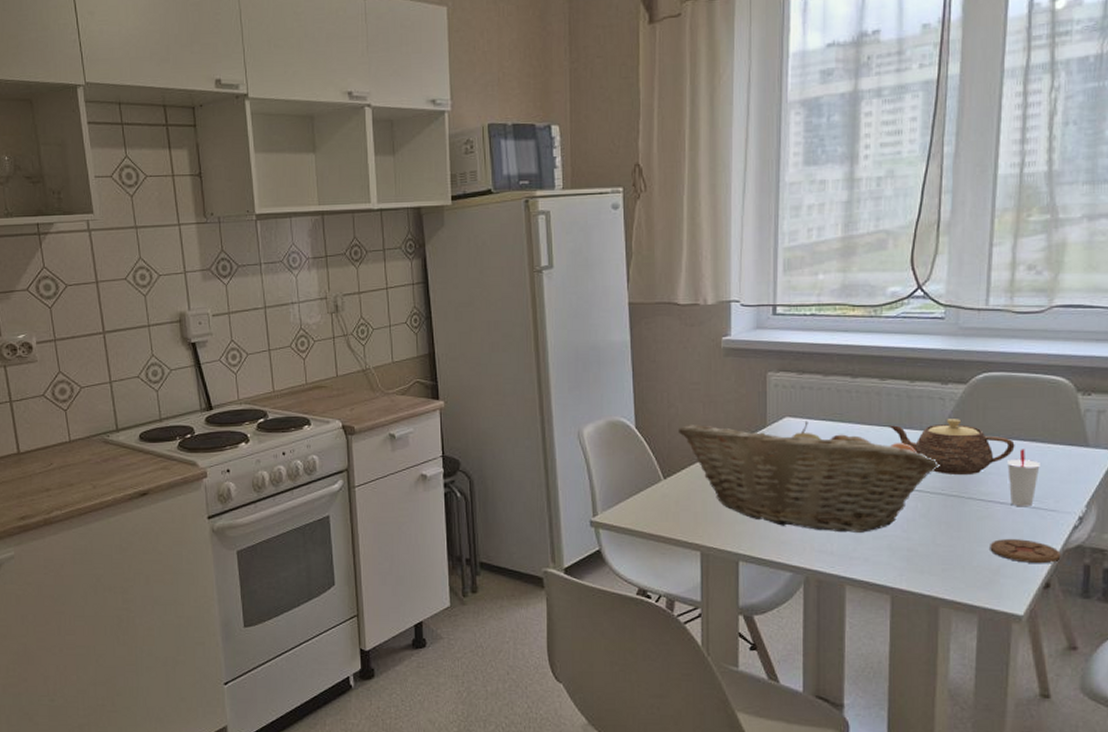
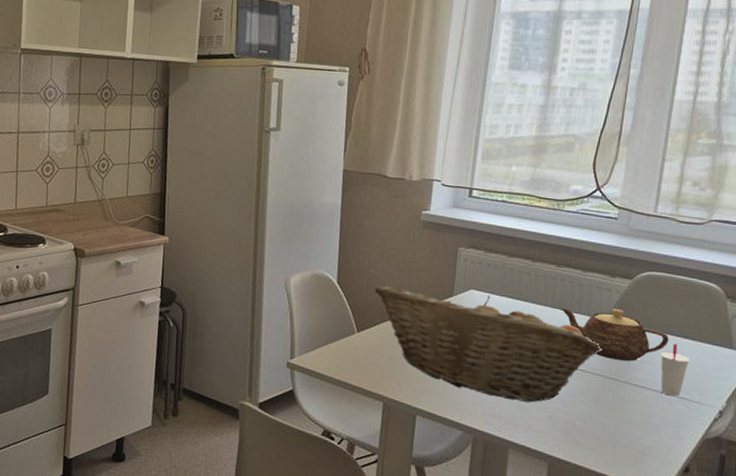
coaster: present [990,539,1061,564] -> none [639,422,701,450]

